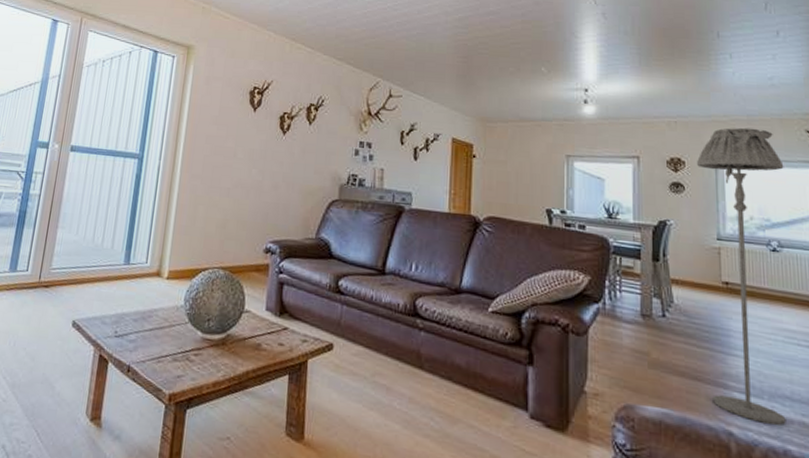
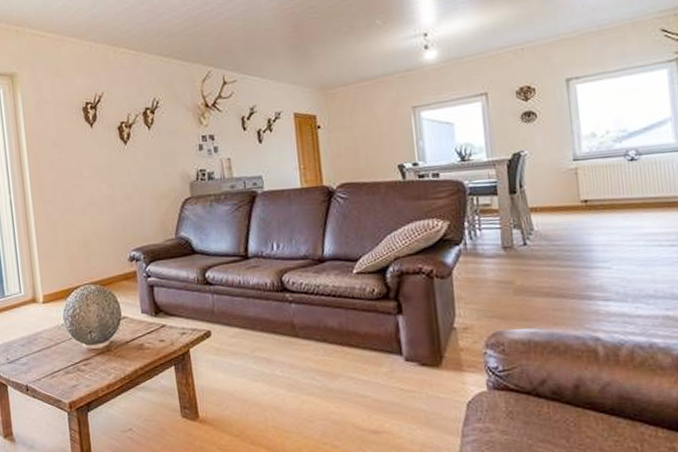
floor lamp: present [697,127,786,425] -> none [547,38,651,324]

